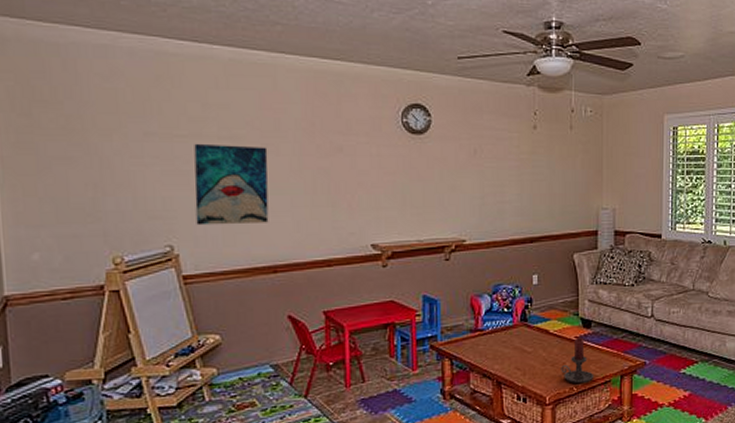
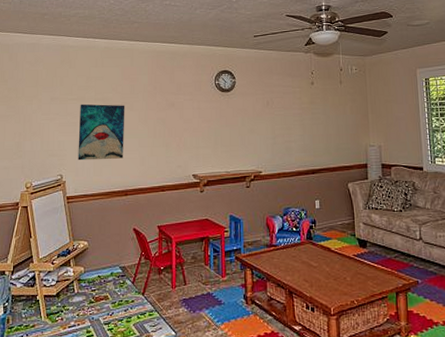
candle holder: present [561,338,594,384] -> none [342,256,372,298]

